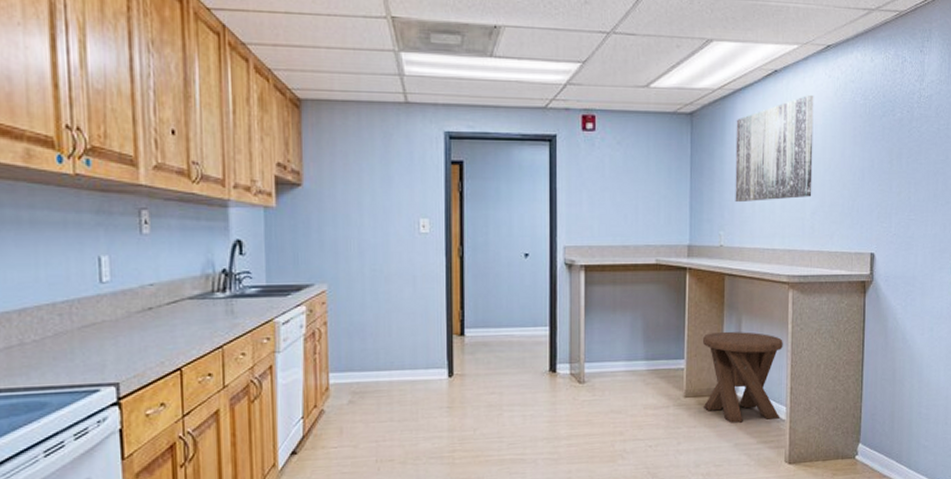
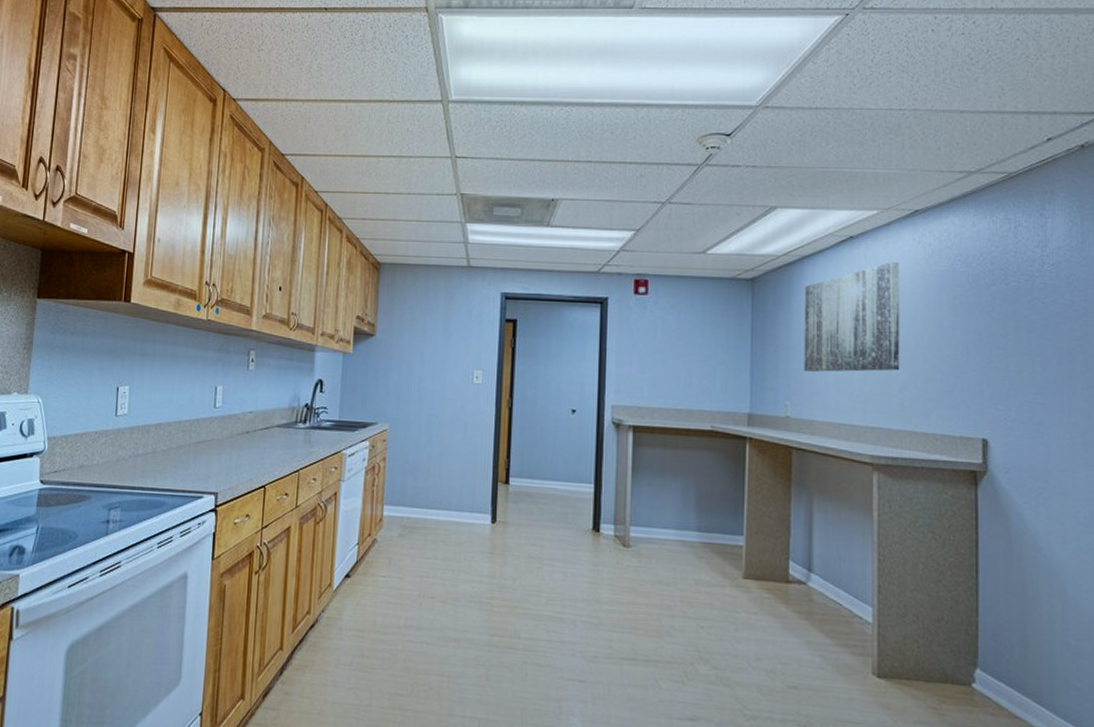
music stool: present [702,331,783,423] -> none [765,510,867,620]

